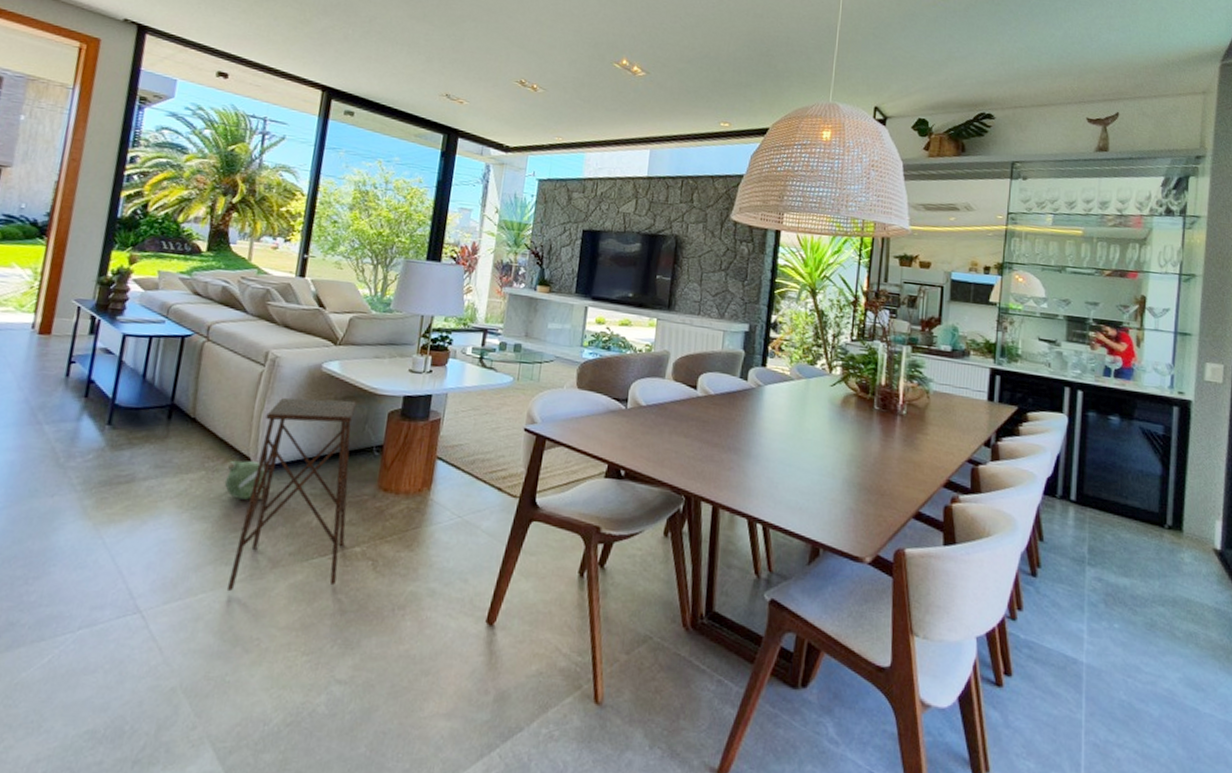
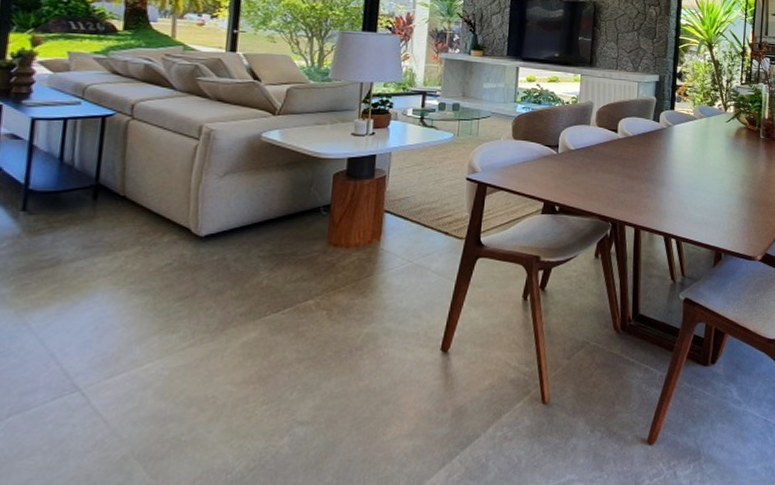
plush toy: present [224,460,268,501] -> none [163,231,212,269]
side table: present [226,397,357,592] -> none [175,166,301,358]

